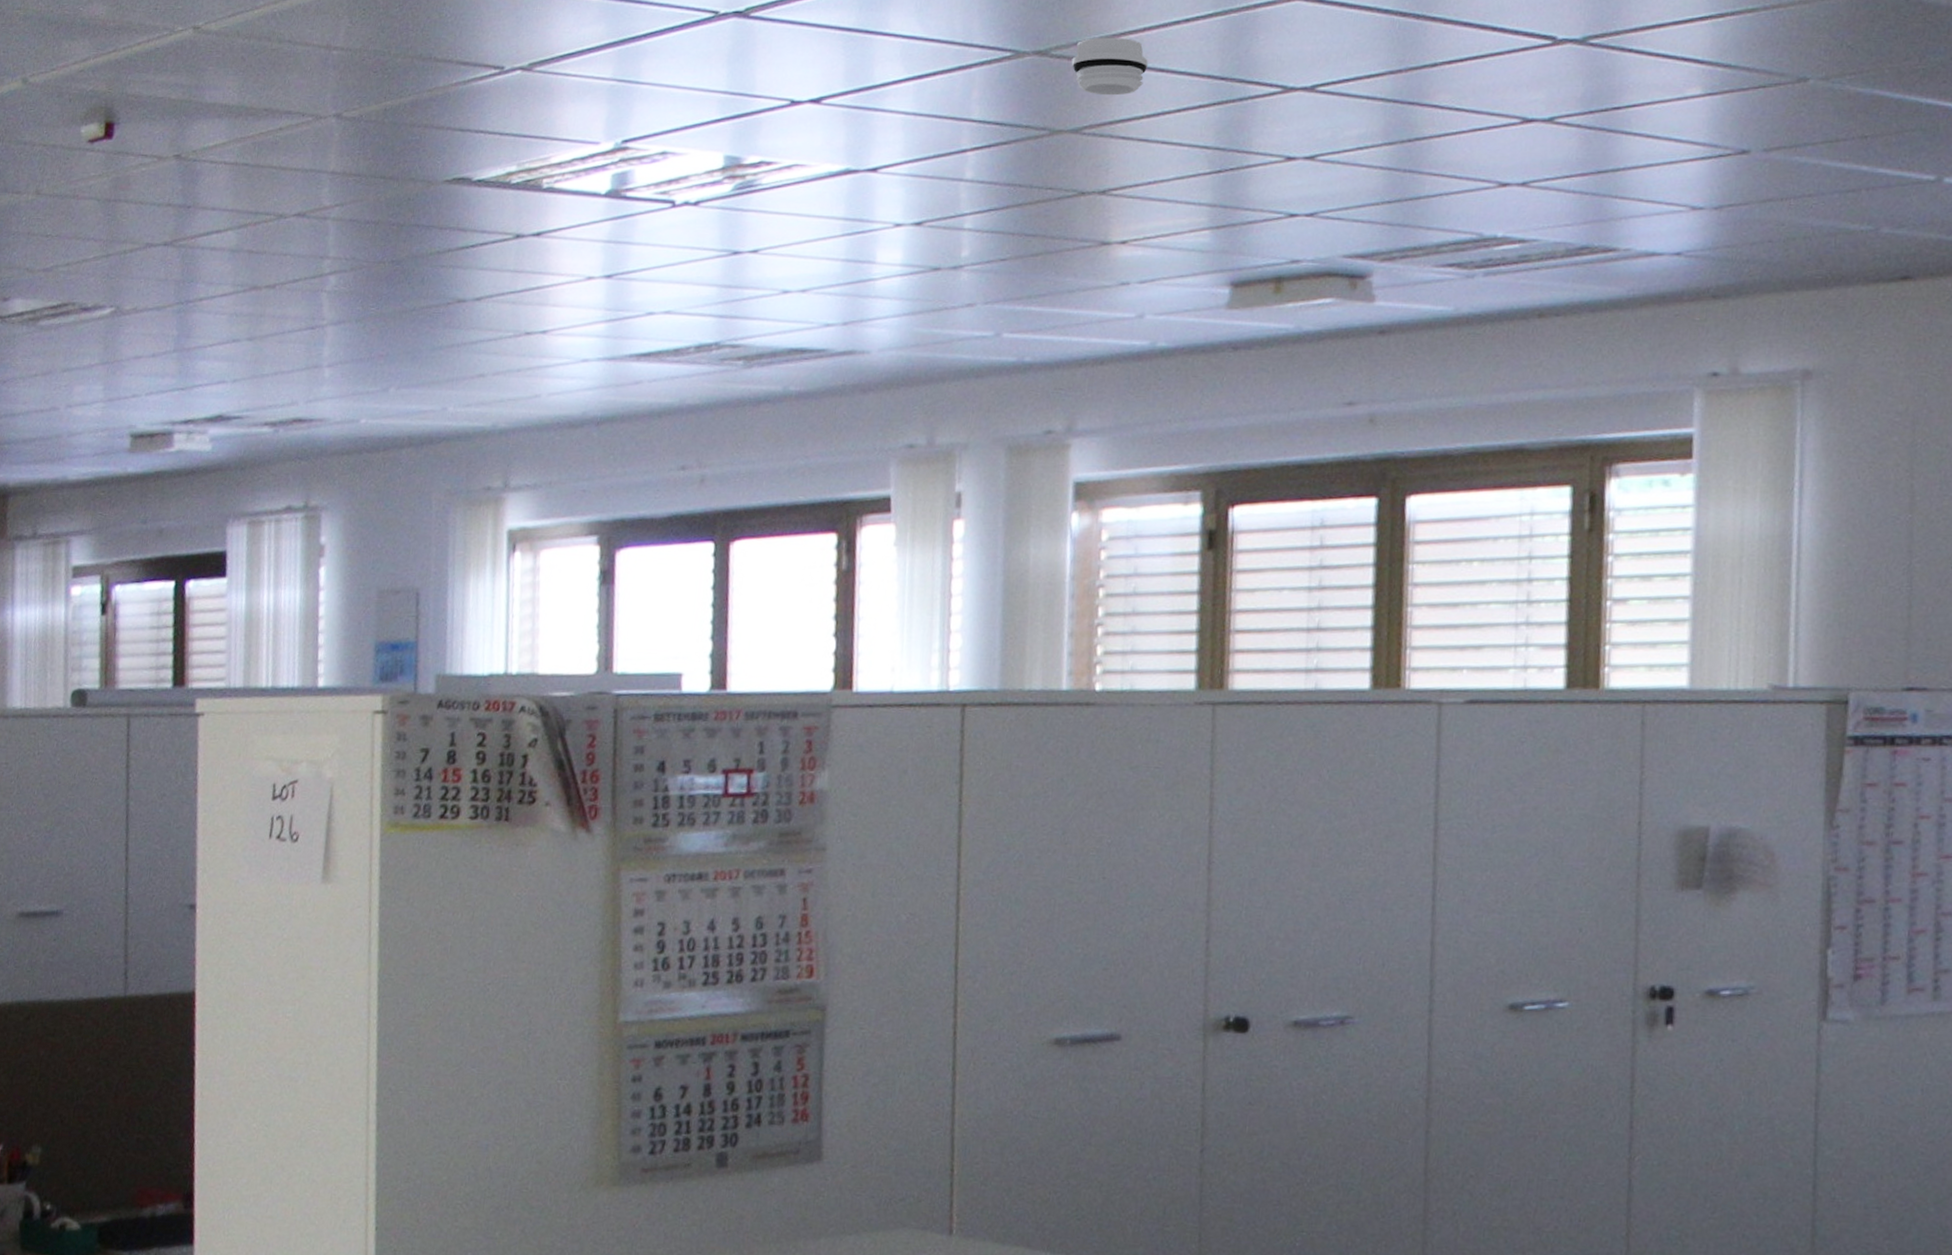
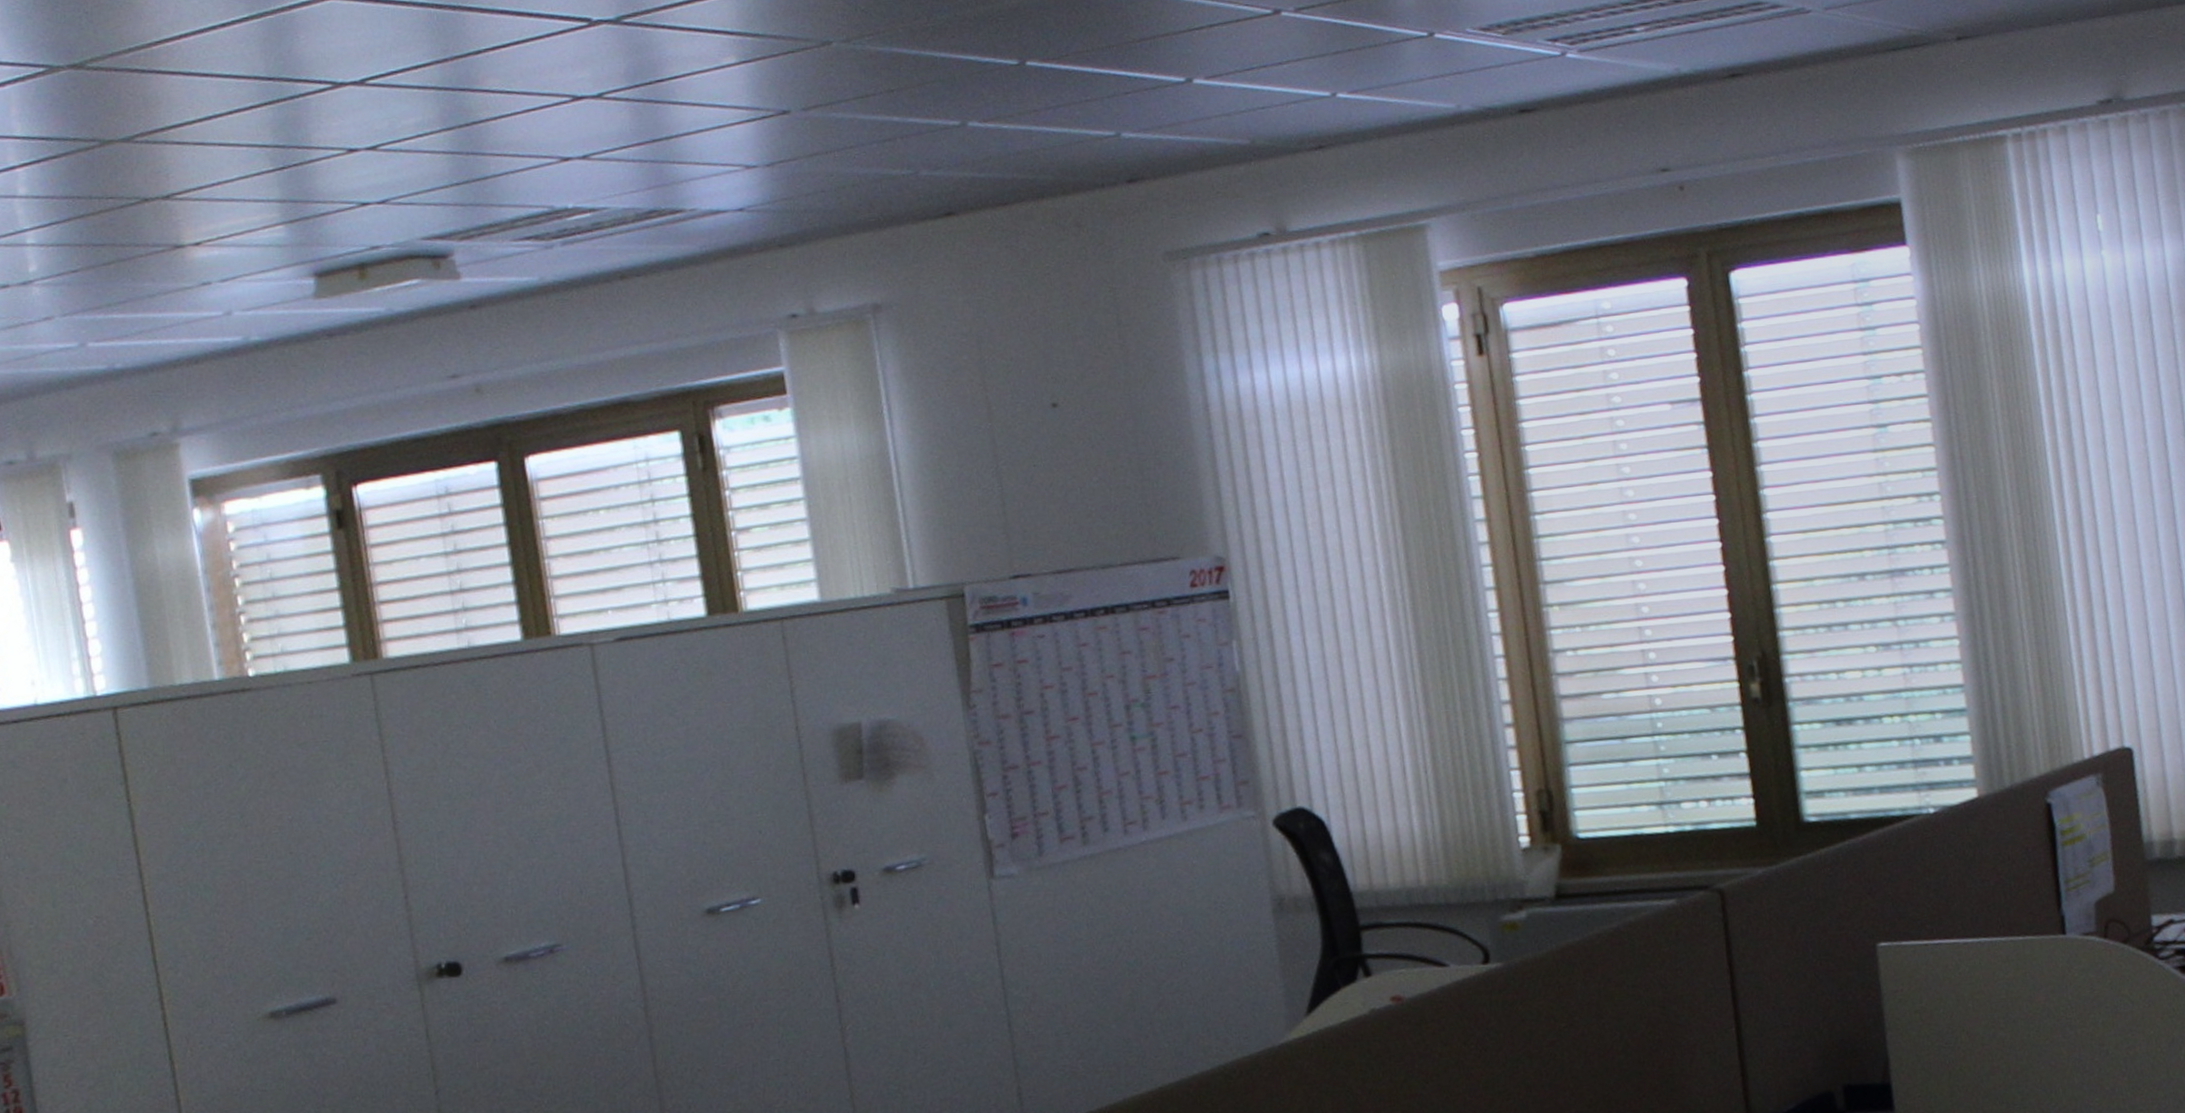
smoke detector: present [1071,37,1148,96] -> none [110,46,191,104]

